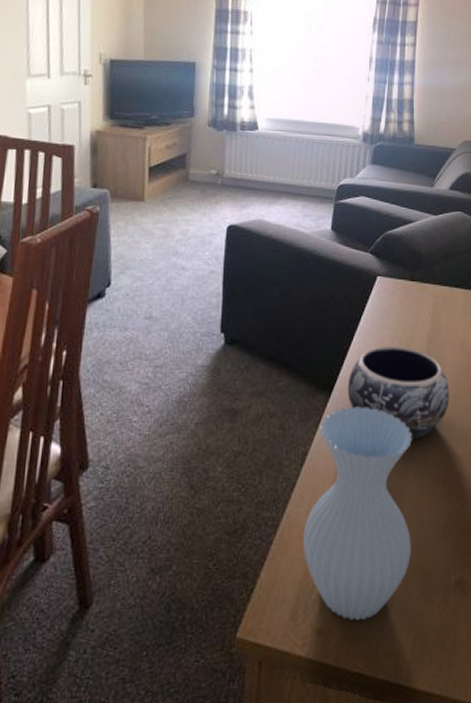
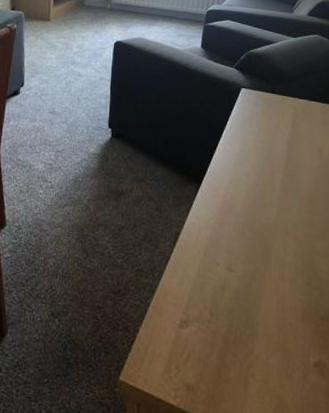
vase: present [303,407,412,620] -> none [176,197,273,383]
decorative bowl: present [347,346,450,439] -> none [214,148,308,231]

